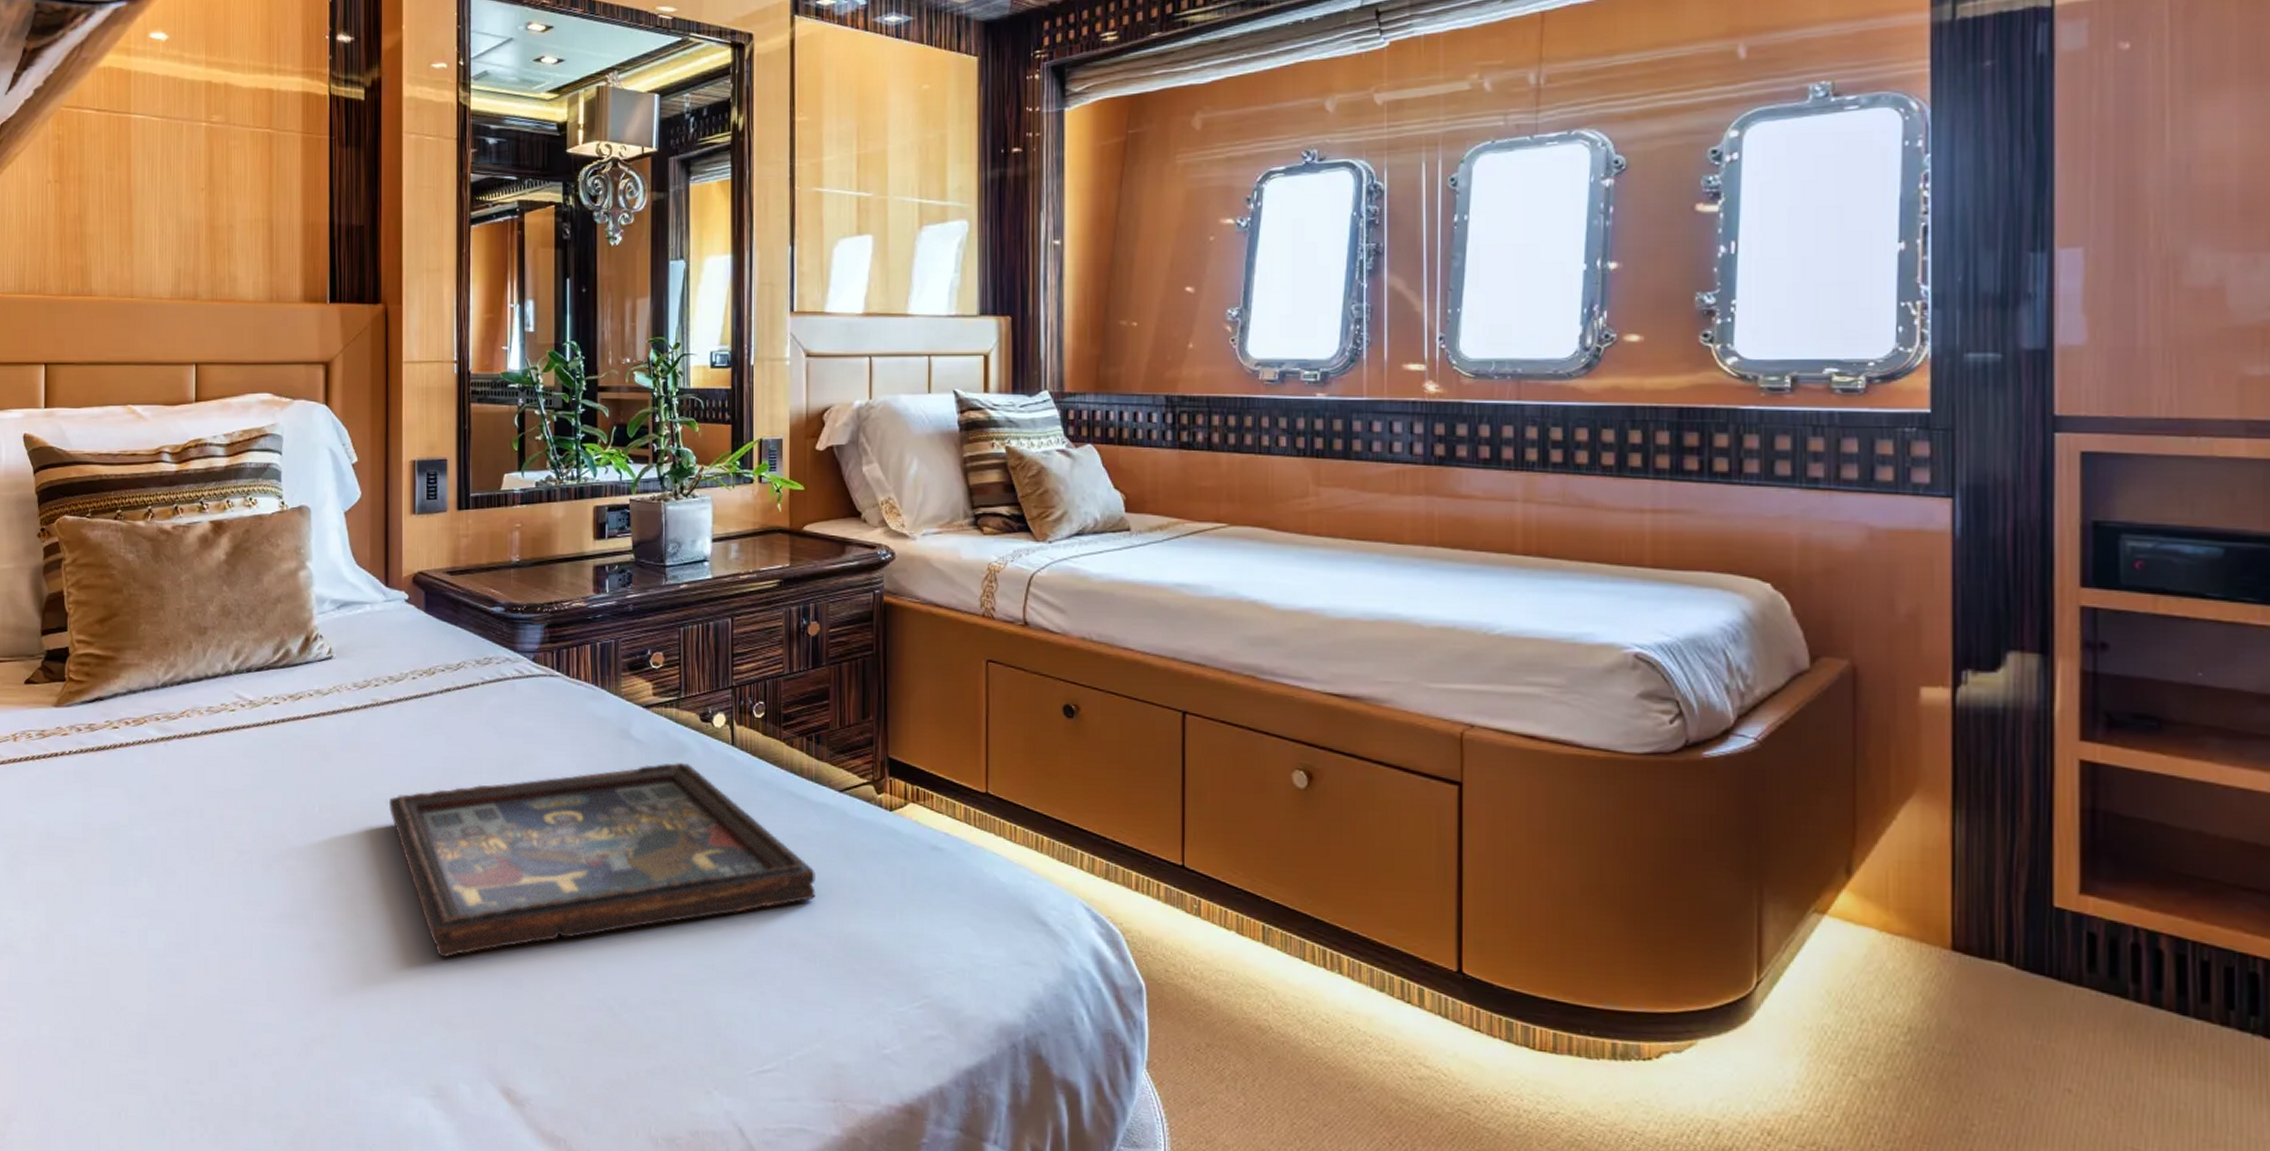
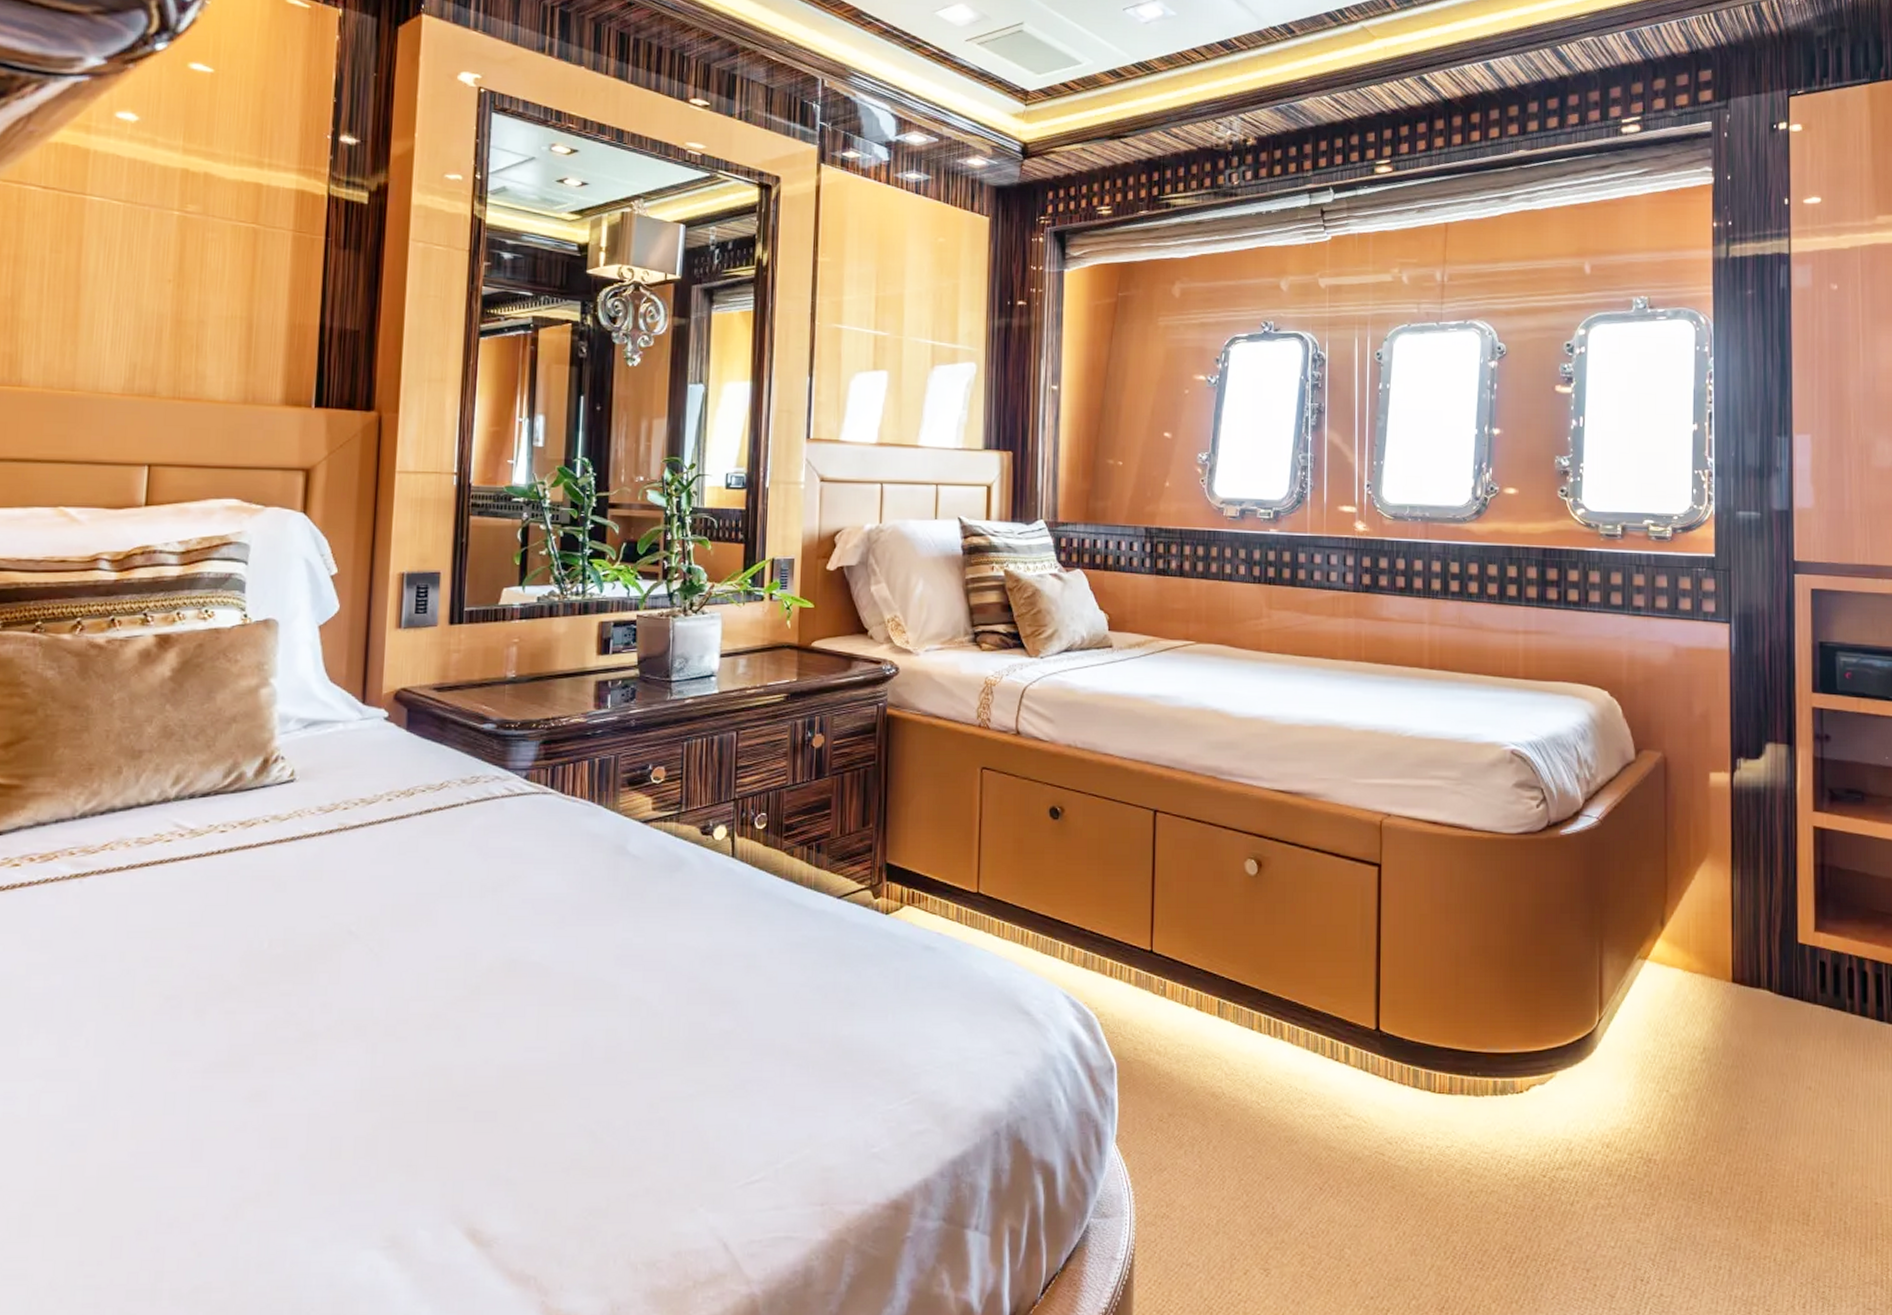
decorative tray: present [389,762,815,958] -> none [353,876,811,1096]

